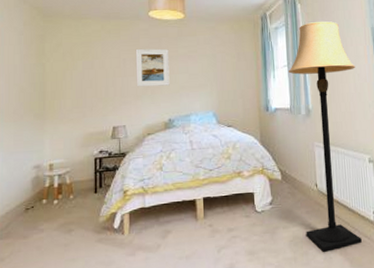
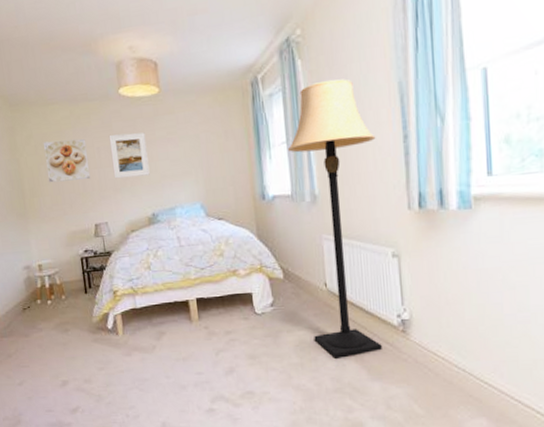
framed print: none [71,50,114,87] -> present [43,138,91,183]

